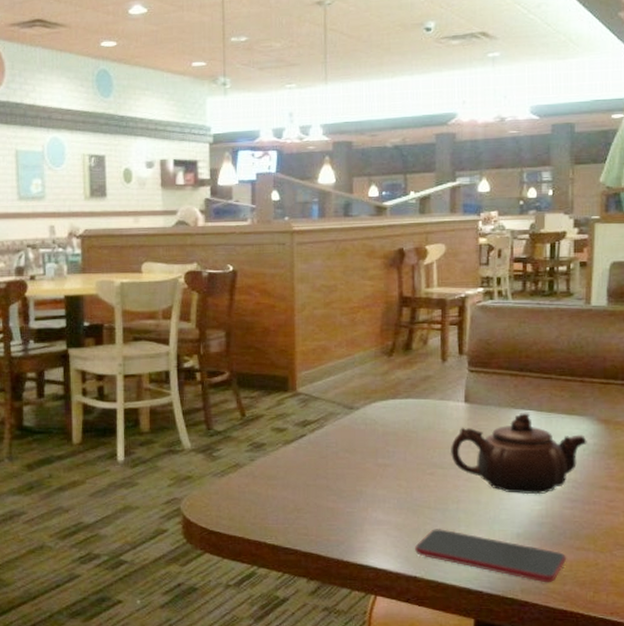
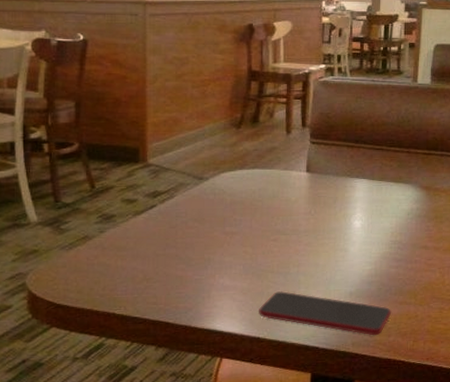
teapot: present [450,413,587,495] -> none [292,181,411,257]

